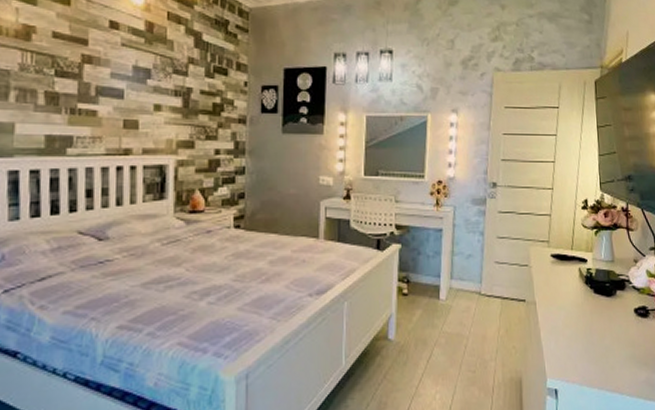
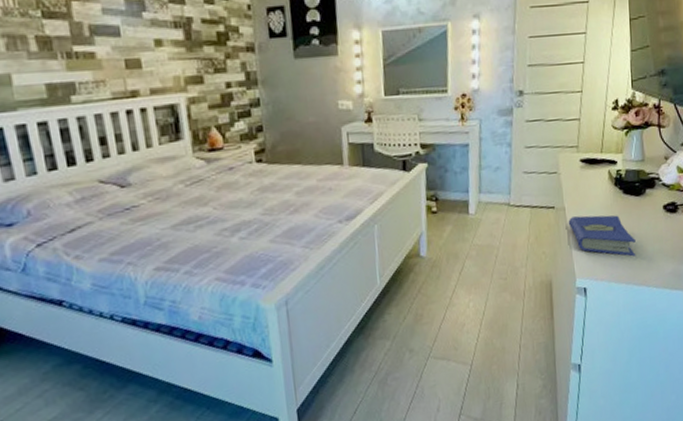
hardcover book: none [539,312,608,360] -> present [568,215,636,257]

